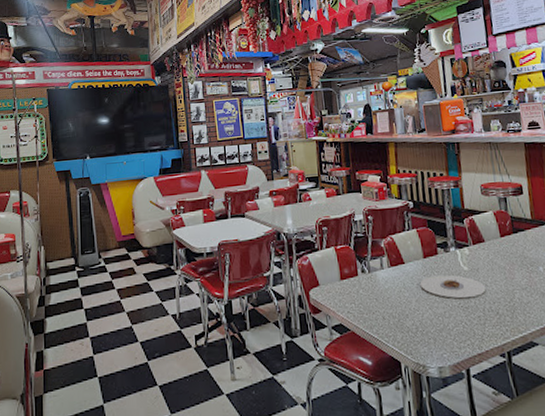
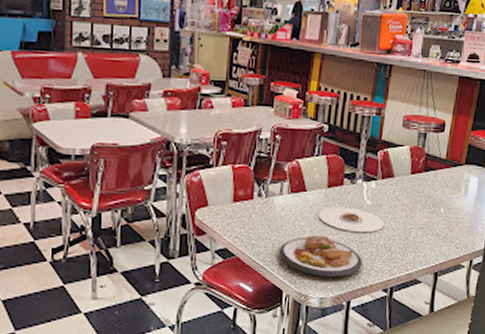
plate: none [389,304,474,347] -> present [278,235,363,278]

